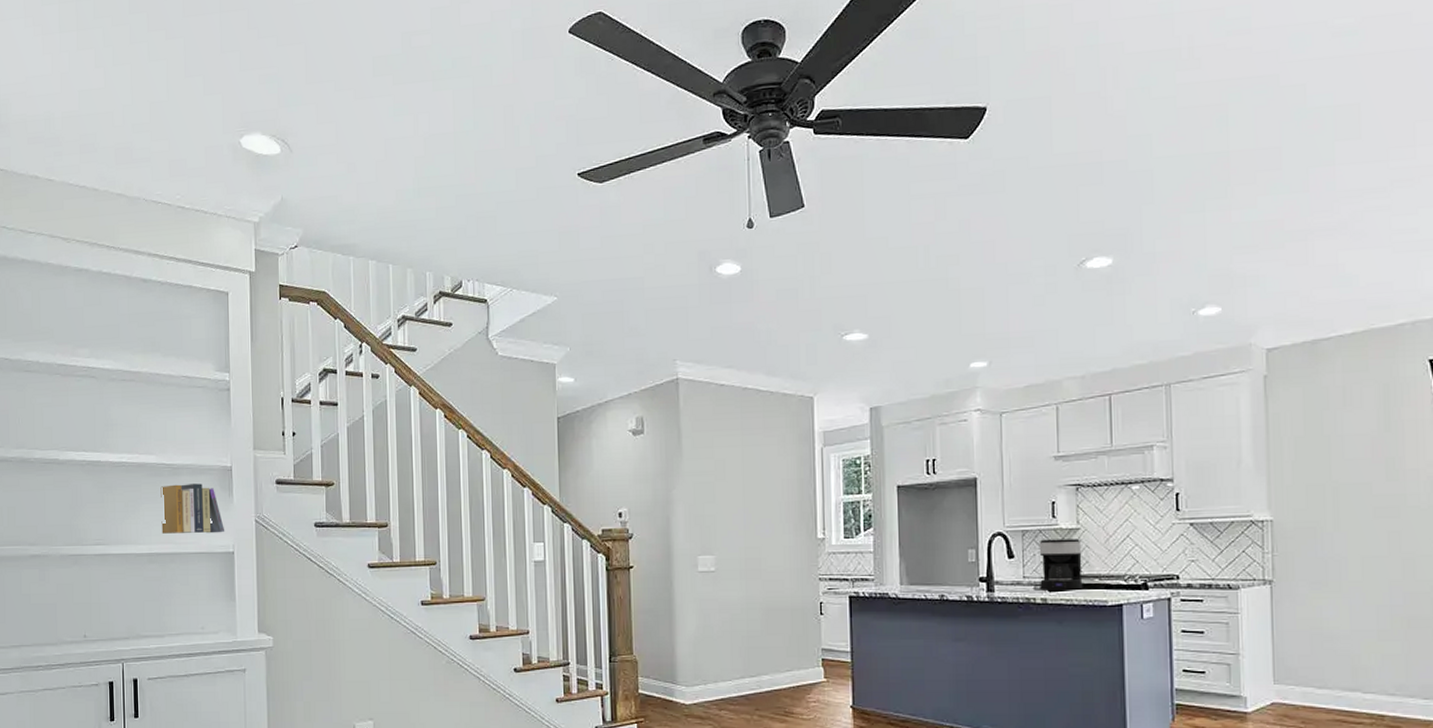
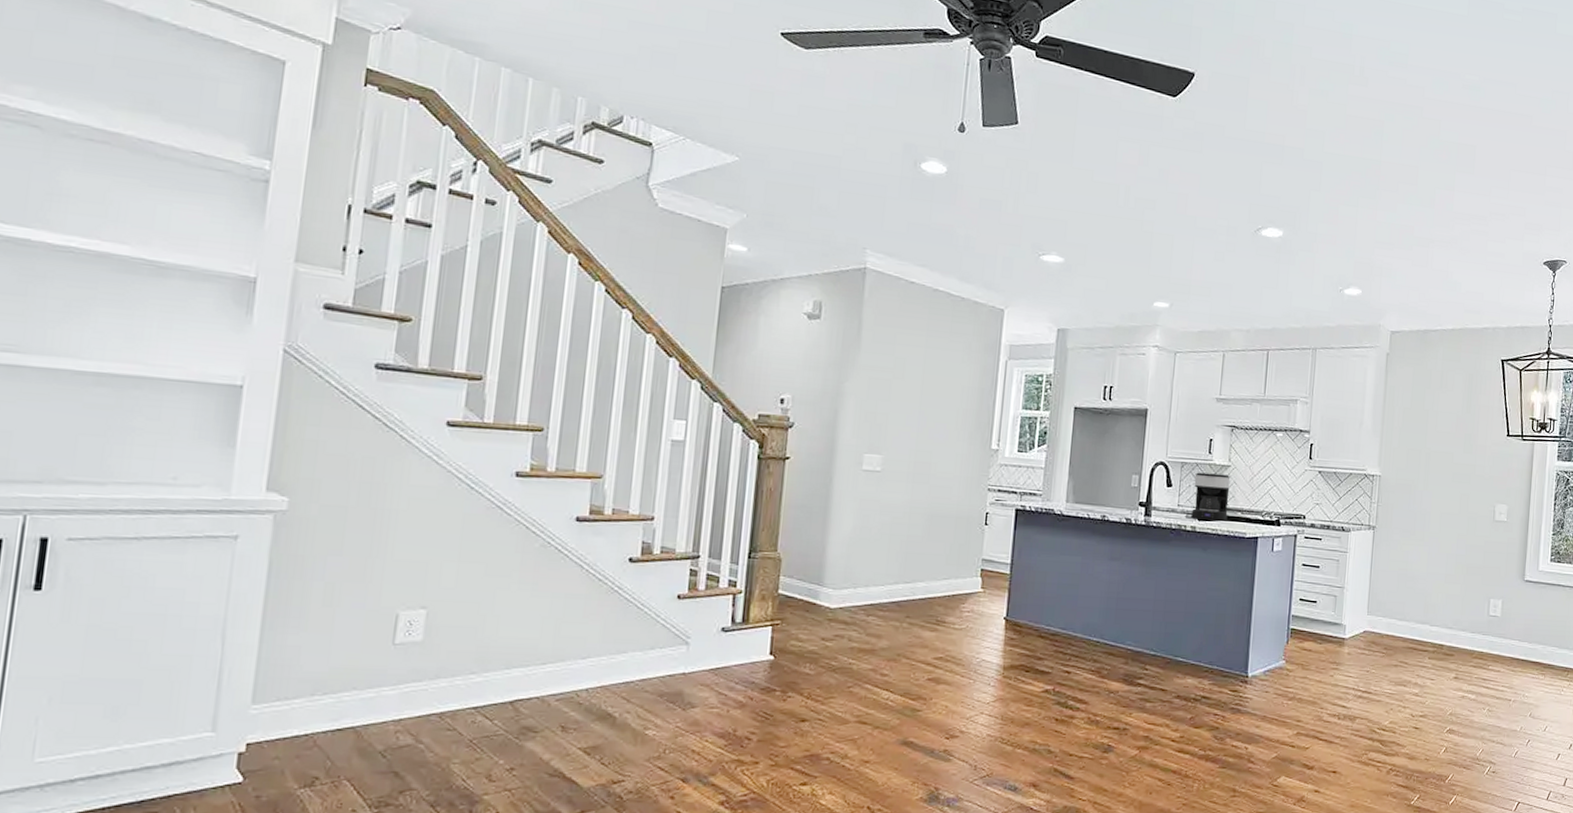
books: present [160,483,225,534] -> none [124,287,233,360]

